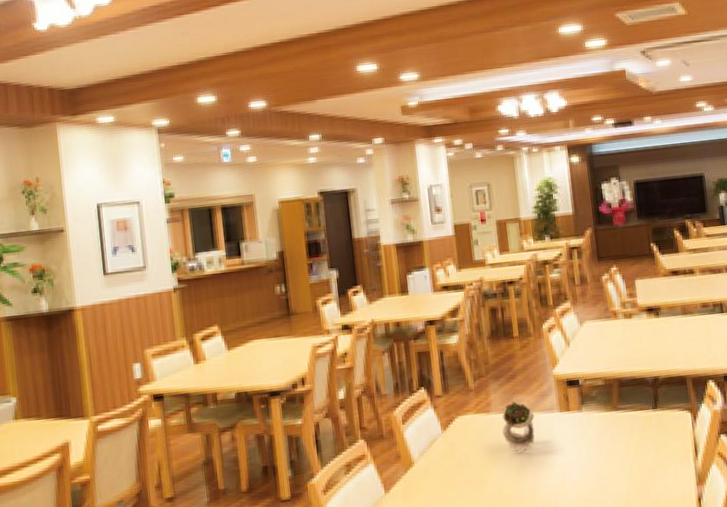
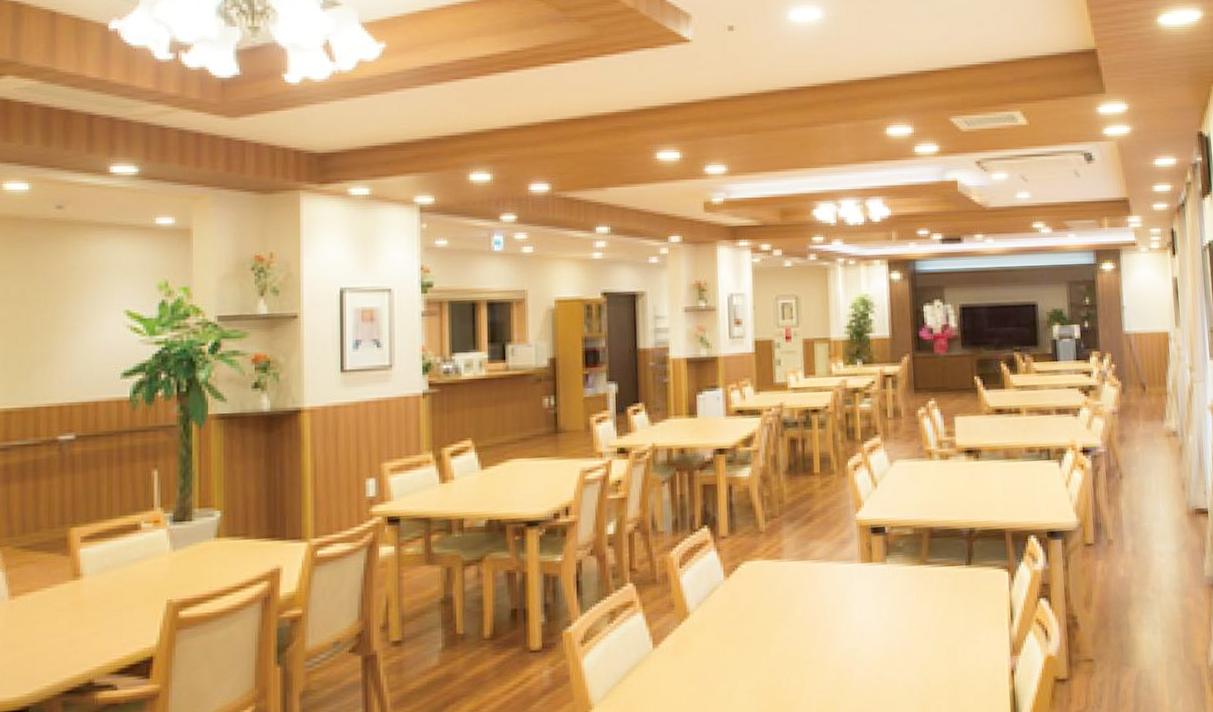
succulent plant: present [502,402,535,452] -> none [794,548,831,607]

